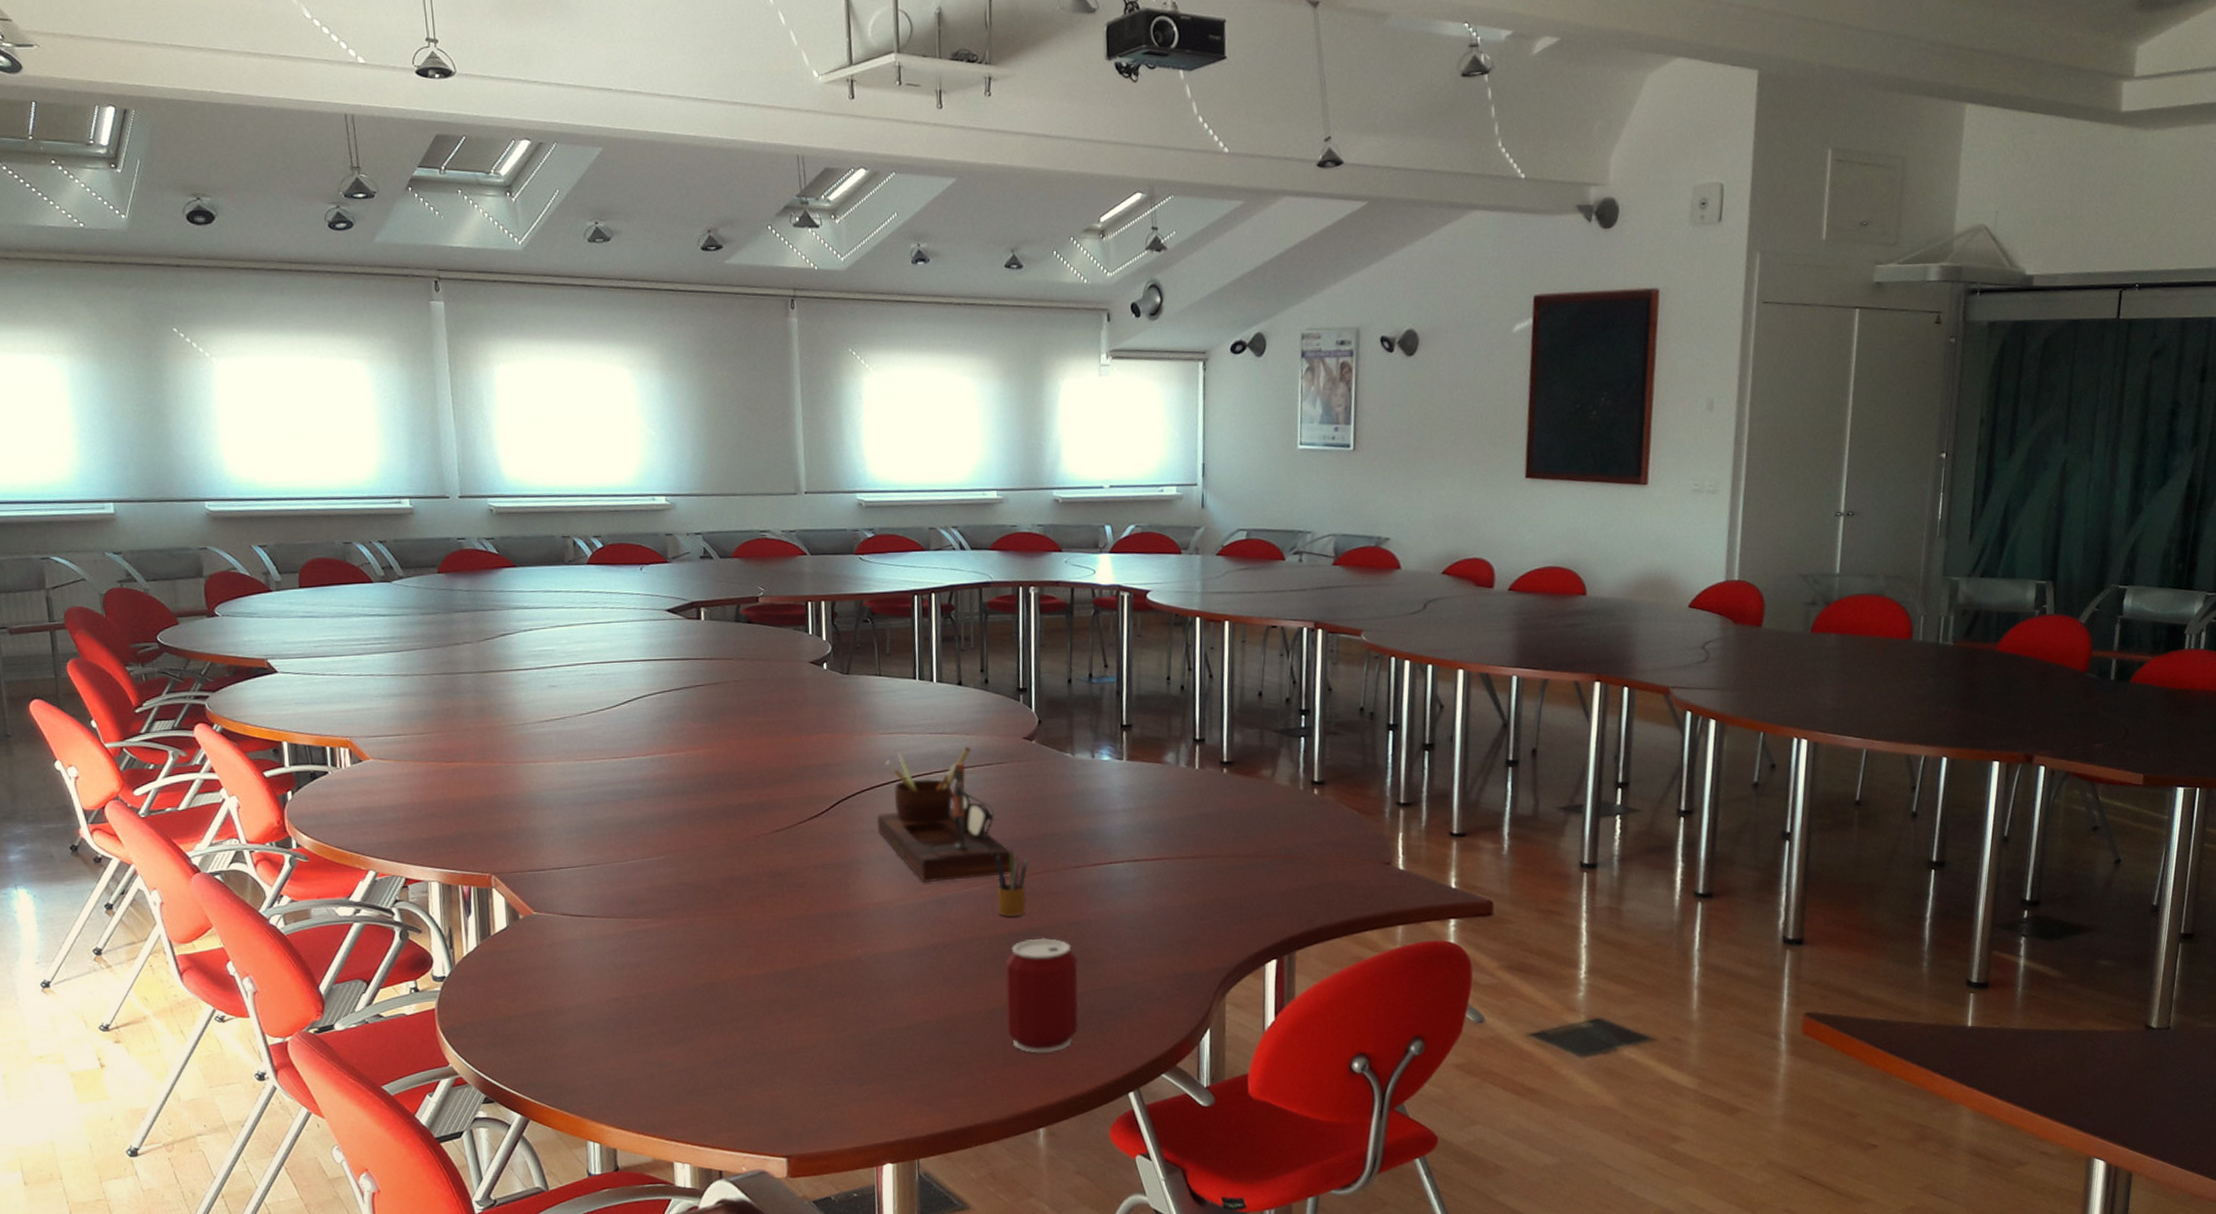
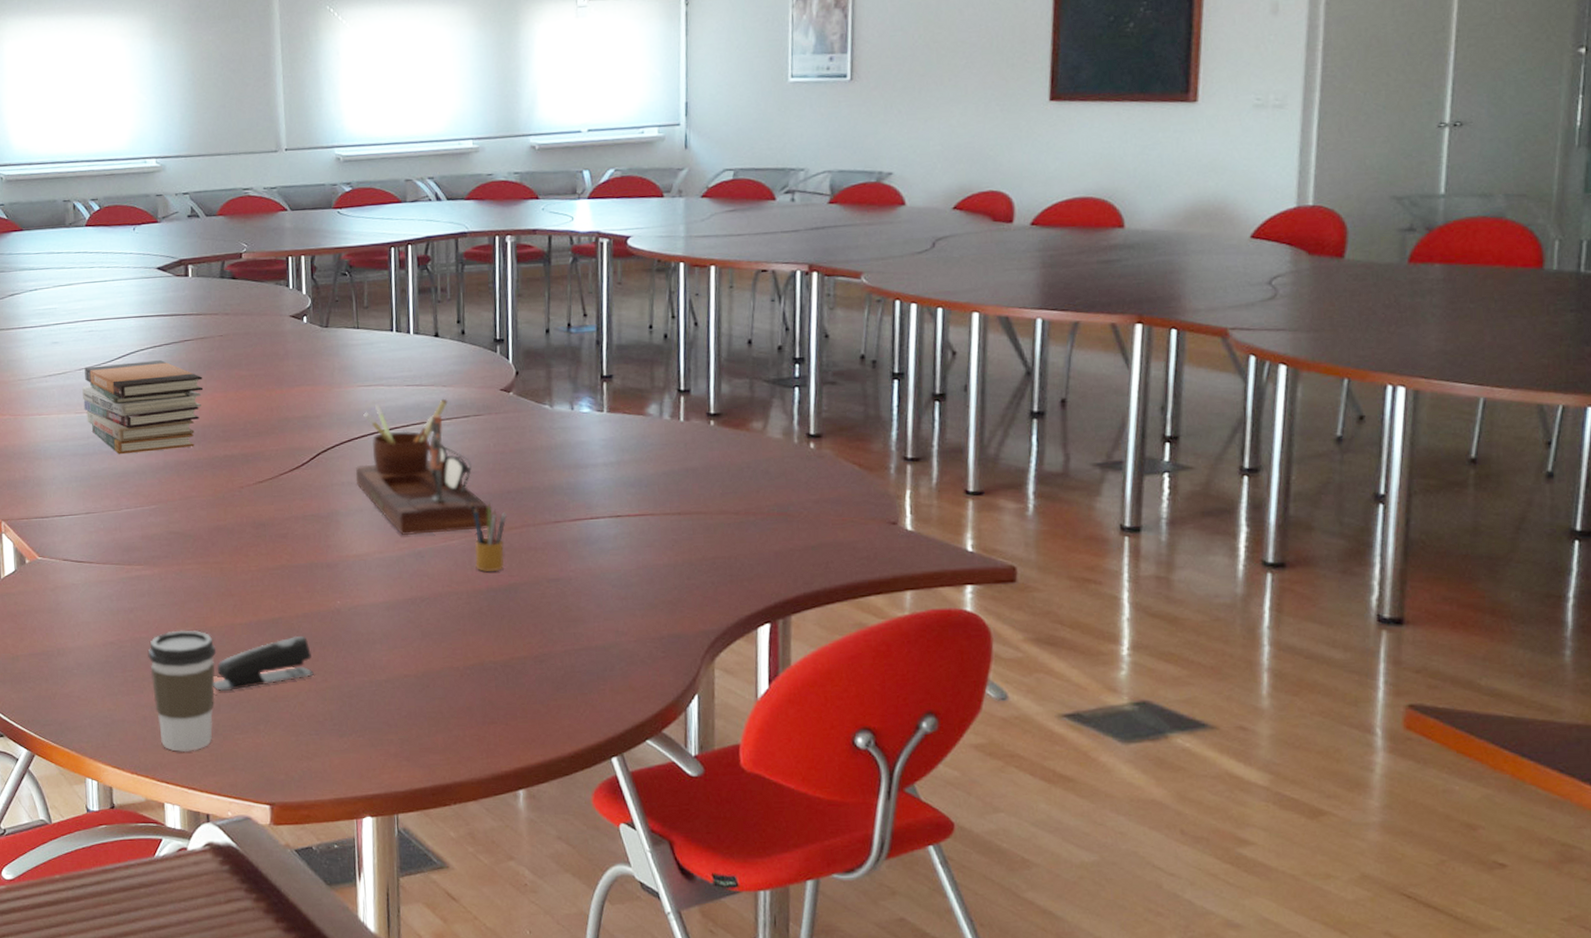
book stack: none [583,706,717,804] -> present [82,360,204,455]
coffee cup: none [655,983,730,1109] -> present [147,630,217,752]
stapler: none [726,985,834,1045] -> present [213,635,315,691]
can: present [1005,938,1079,1053] -> none [483,594,559,713]

